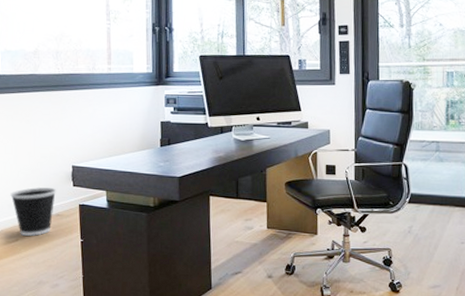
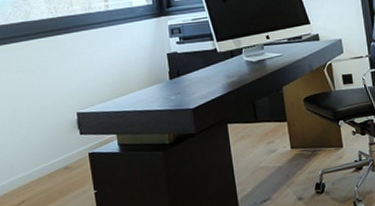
wastebasket: present [10,187,57,236] -> none [11,139,63,196]

